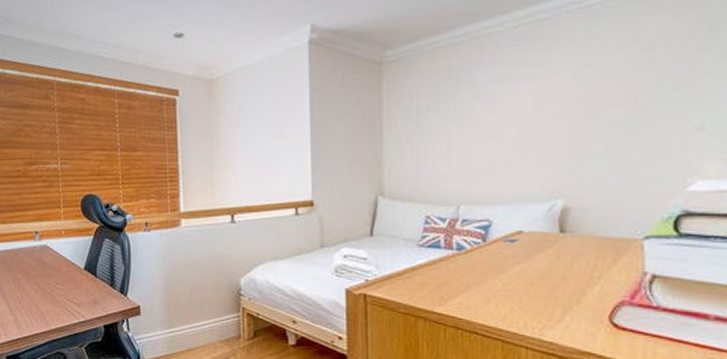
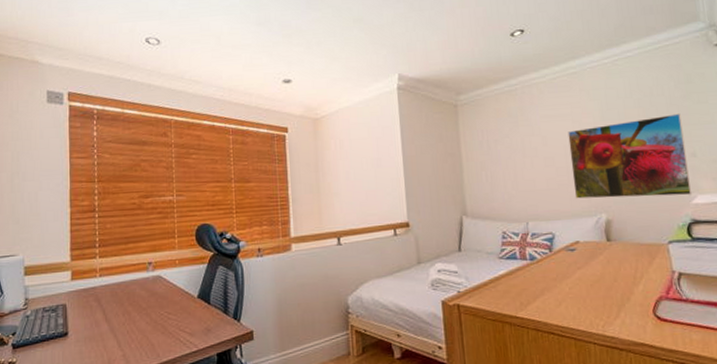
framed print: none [524,72,691,181] -> present [567,113,691,199]

